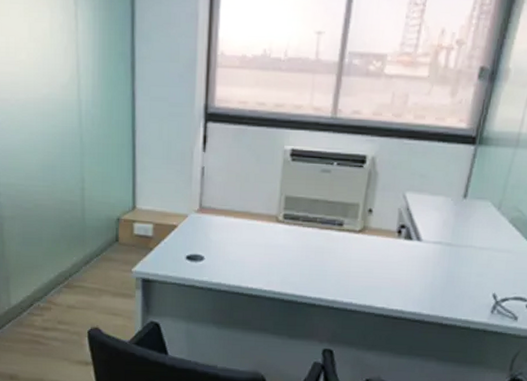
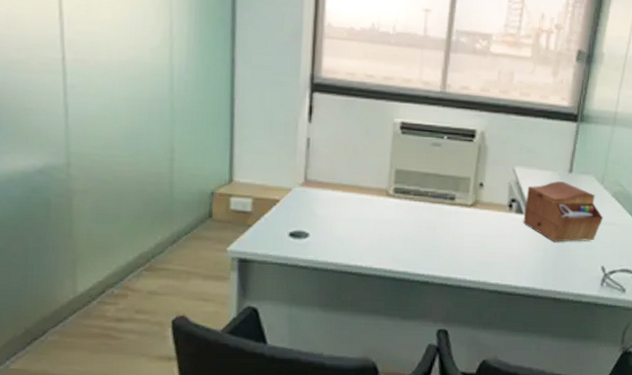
sewing box: none [412,207,499,269] -> present [523,181,604,242]

